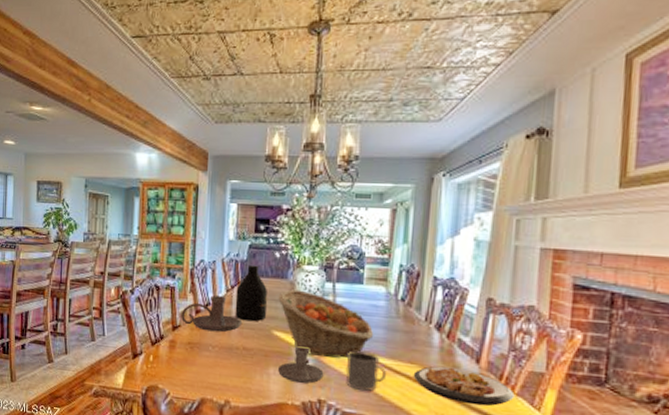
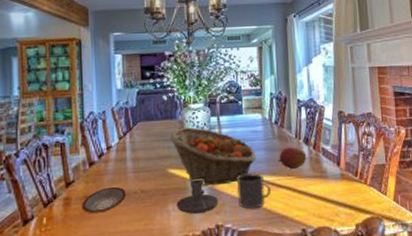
candle holder: present [181,295,241,333] -> none [74,144,137,182]
plate: none [185,337,229,362] -> present [82,186,127,214]
bottle: present [235,264,268,322] -> none [128,110,161,165]
fruit: none [399,330,437,358] -> present [278,146,307,170]
plate: present [413,366,515,407] -> none [292,172,368,202]

